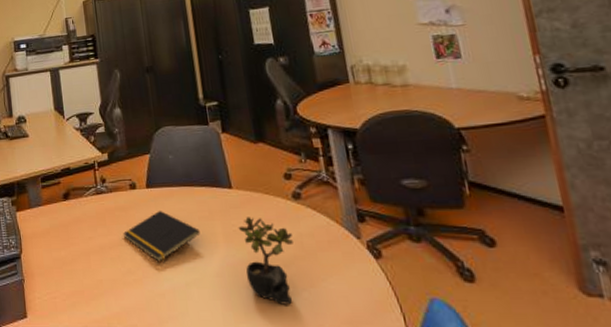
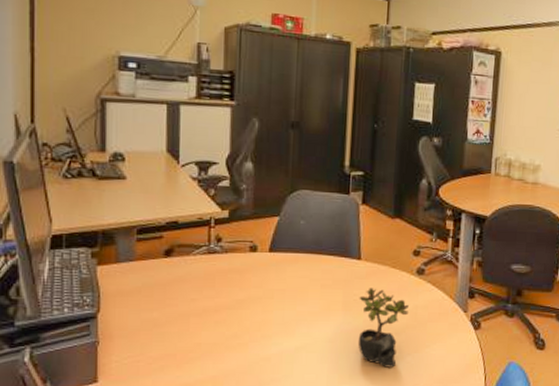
notepad: present [122,211,200,262] -> none [233,276,320,327]

